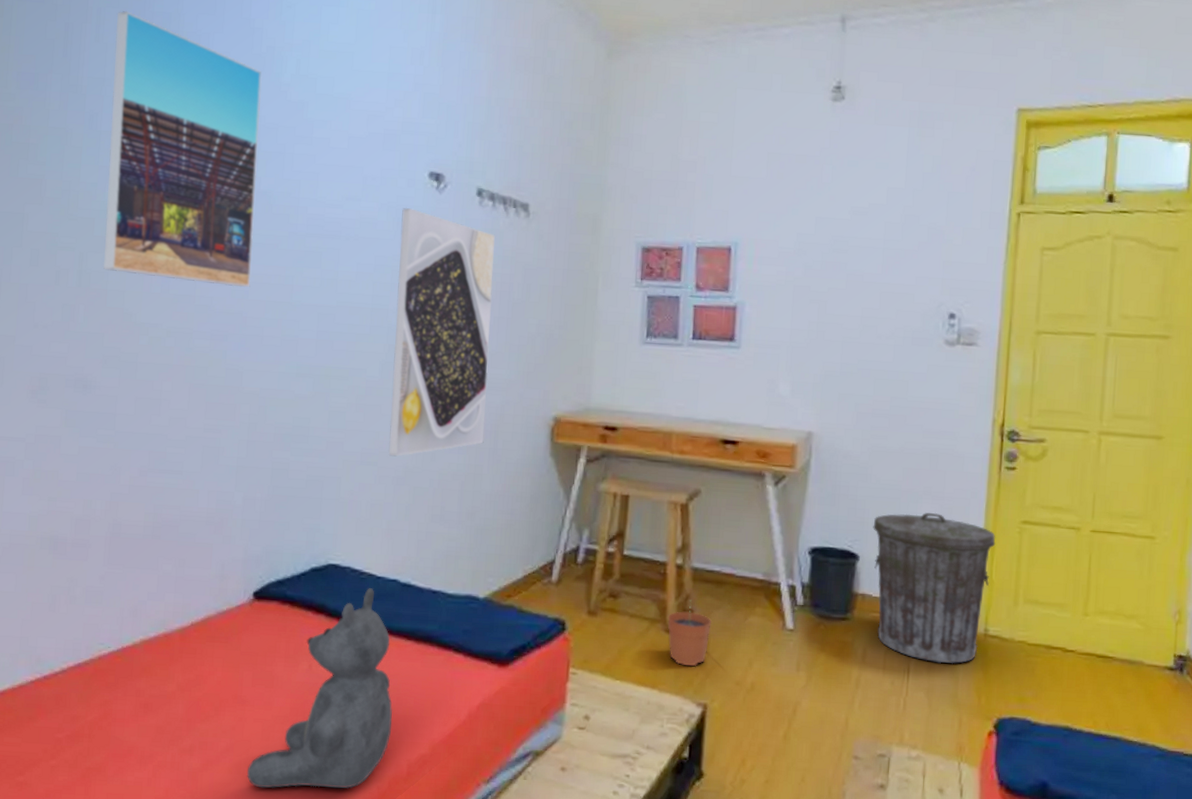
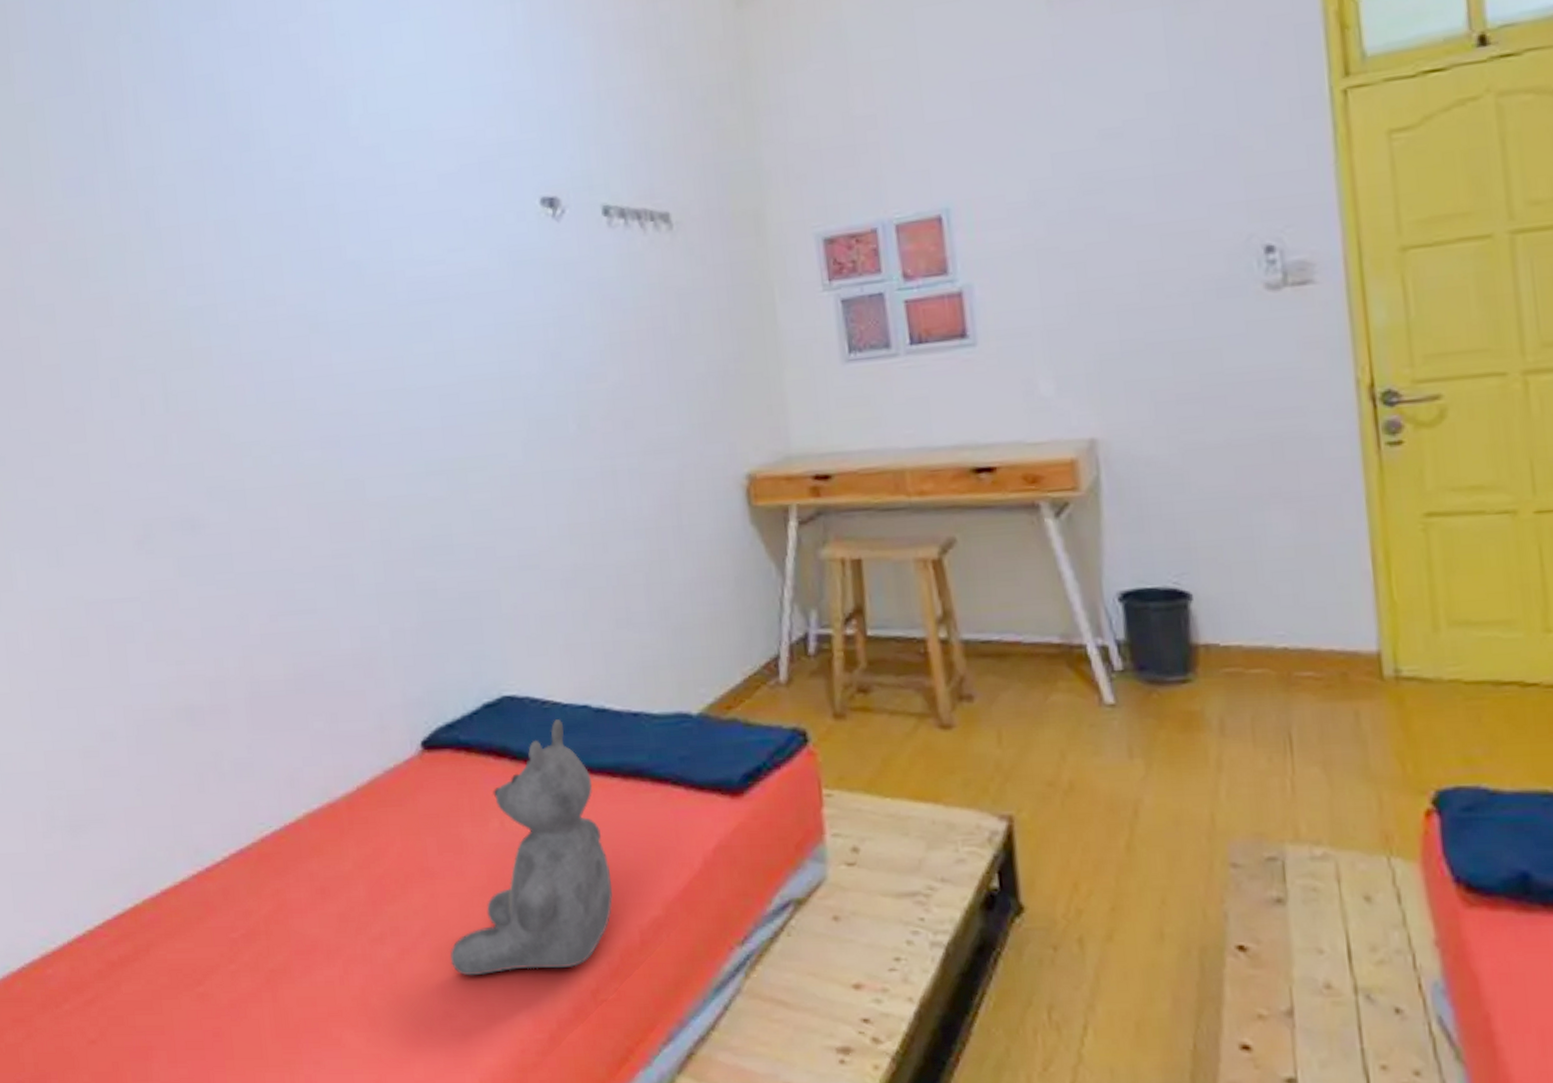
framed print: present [103,11,262,287] -> none [155,83,355,388]
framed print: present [388,207,495,457] -> none [516,247,664,555]
plant pot: present [668,600,711,666] -> none [940,682,1001,769]
trash can: present [873,512,996,664] -> none [1204,520,1391,725]

